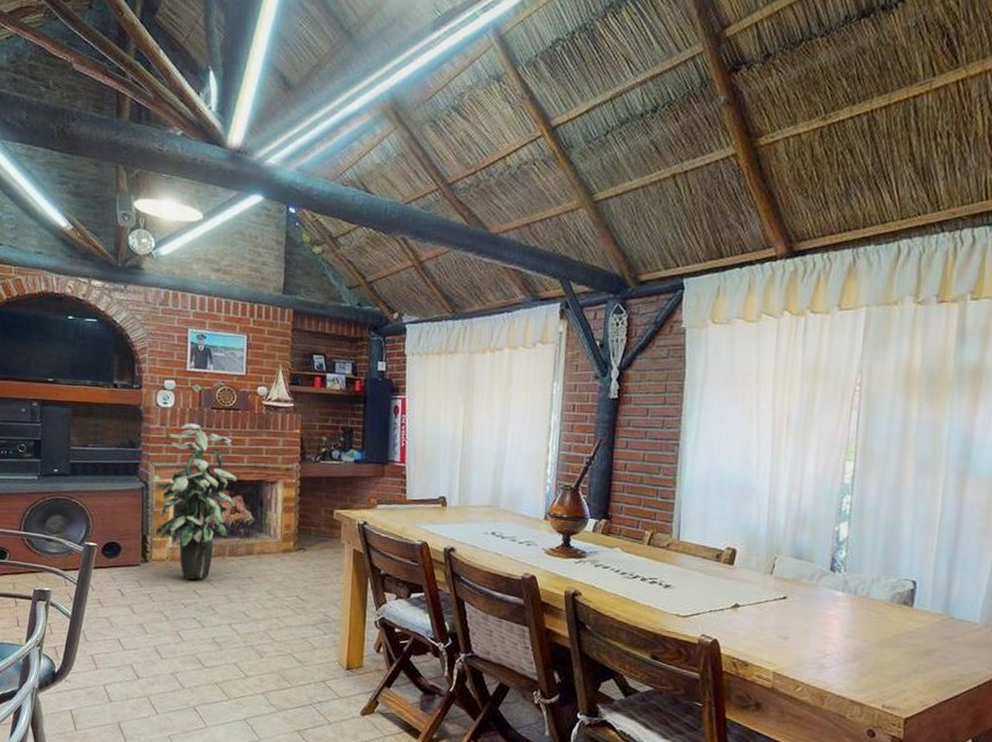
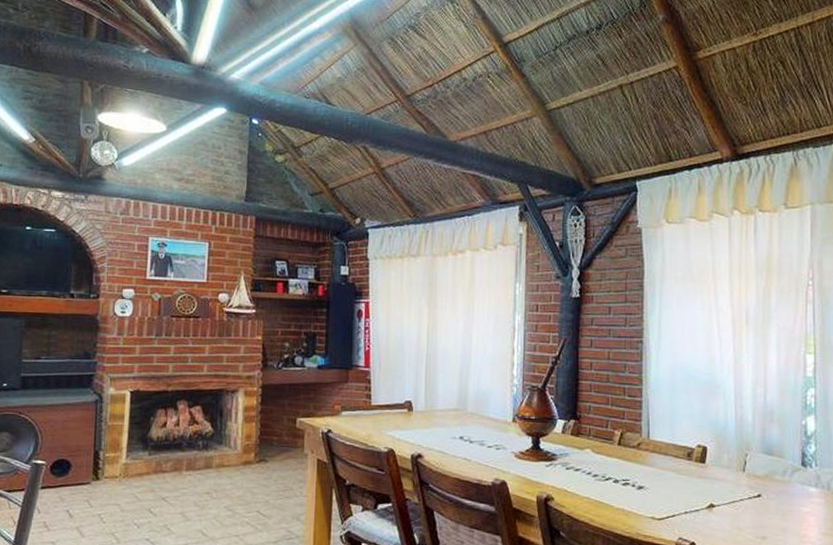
indoor plant: present [154,423,237,580] -> none [108,332,196,498]

